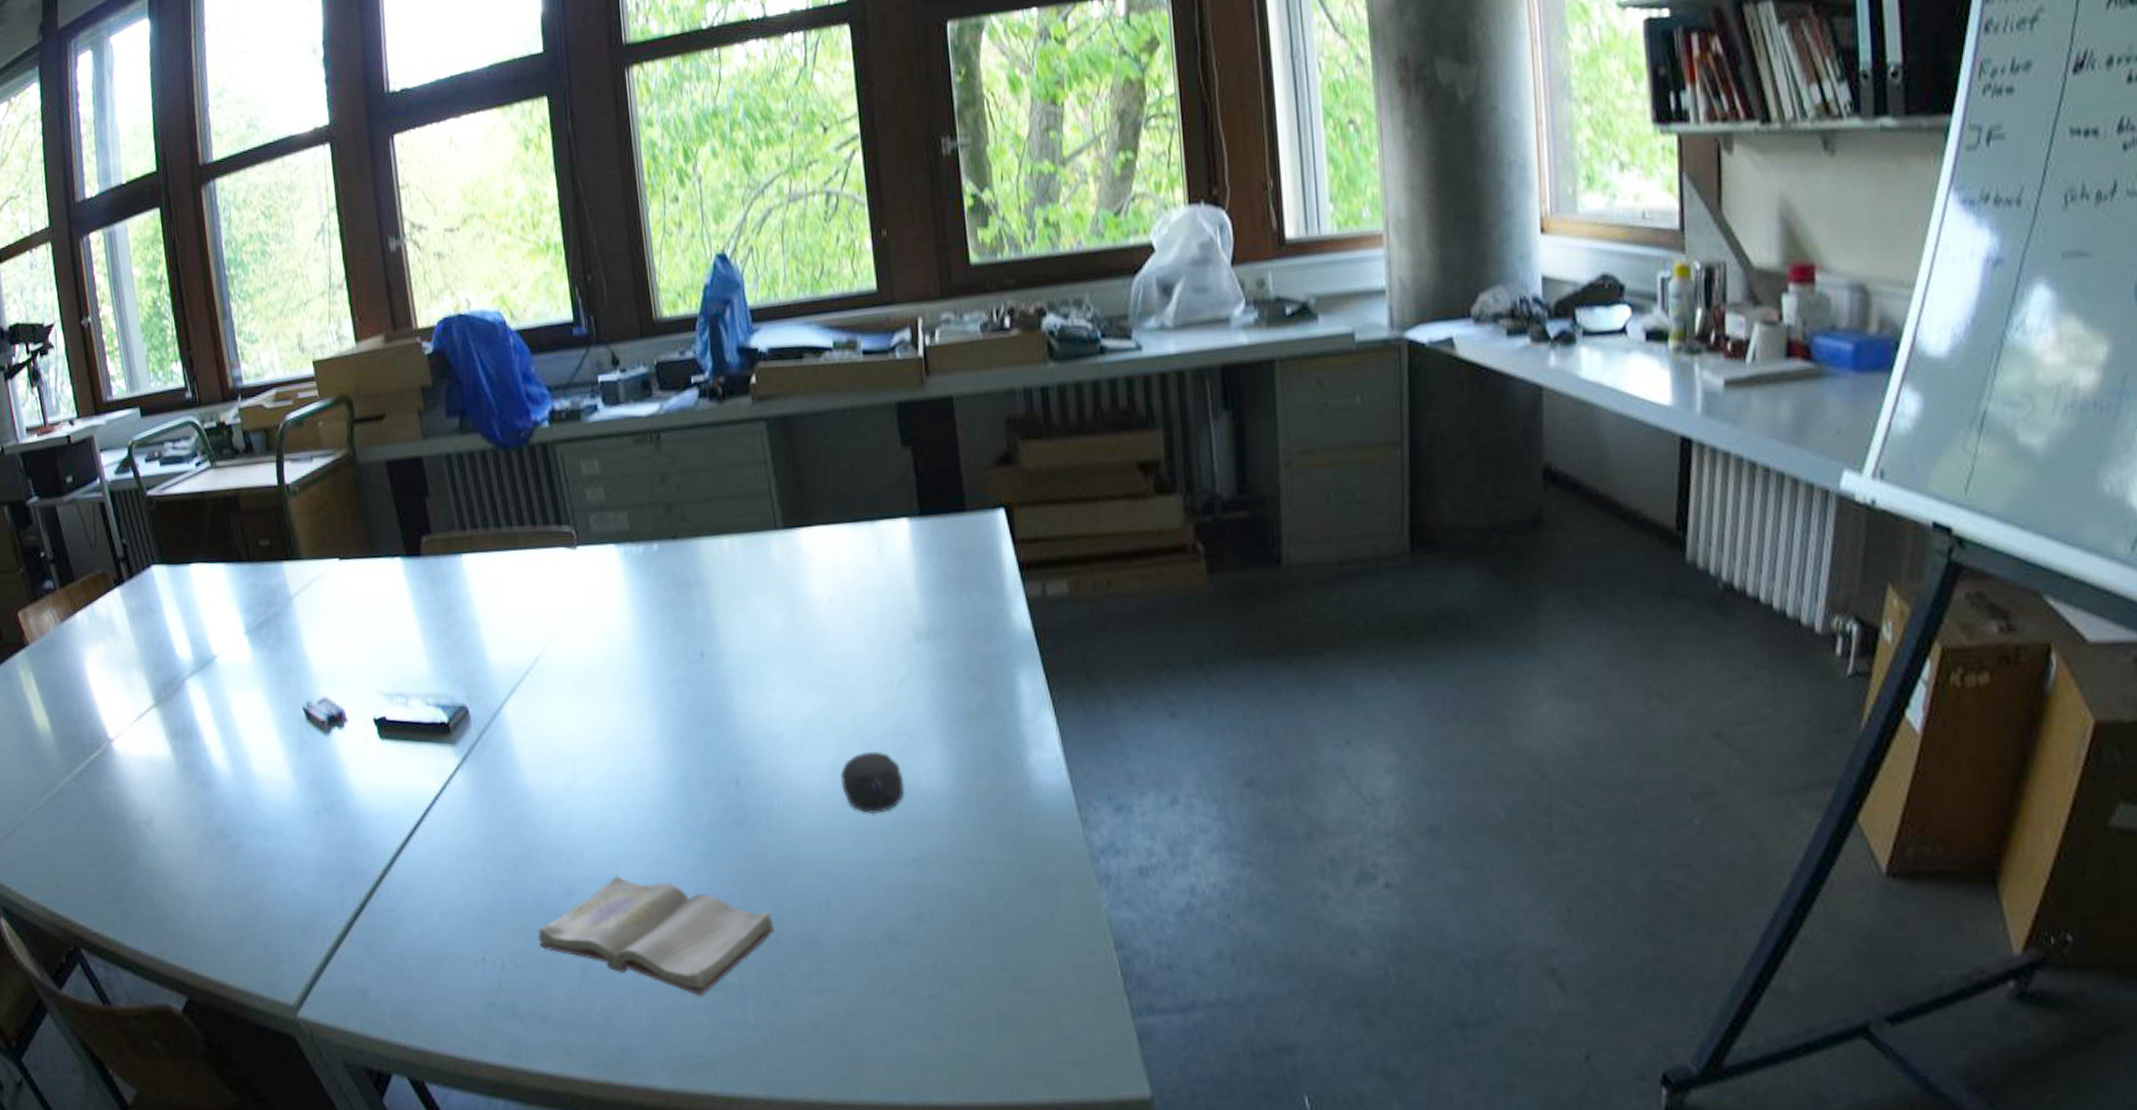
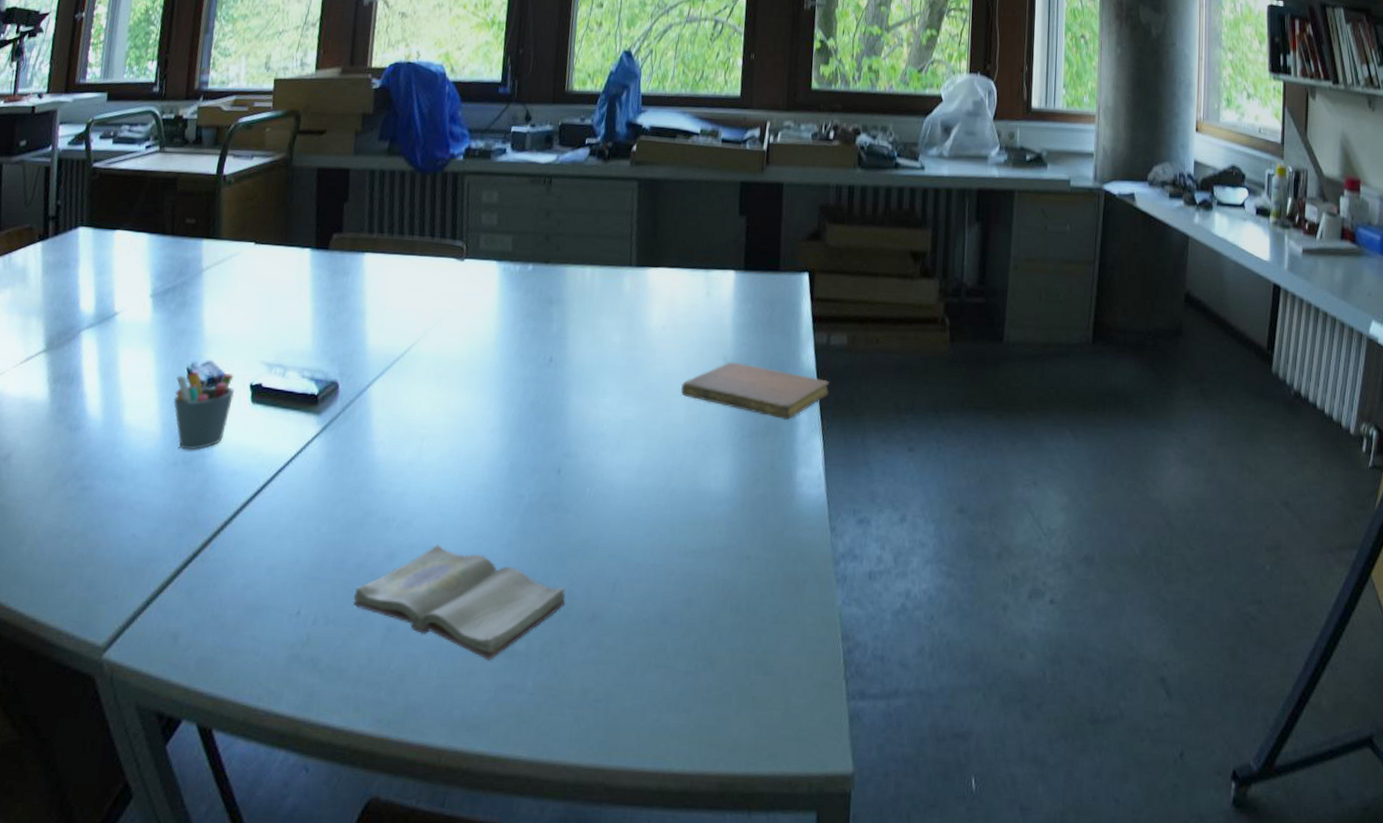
pen holder: none [295,709,361,797] -> present [173,371,234,450]
computer mouse: present [841,751,904,813] -> none [645,455,696,509]
notebook: none [865,631,1053,696] -> present [680,361,829,421]

